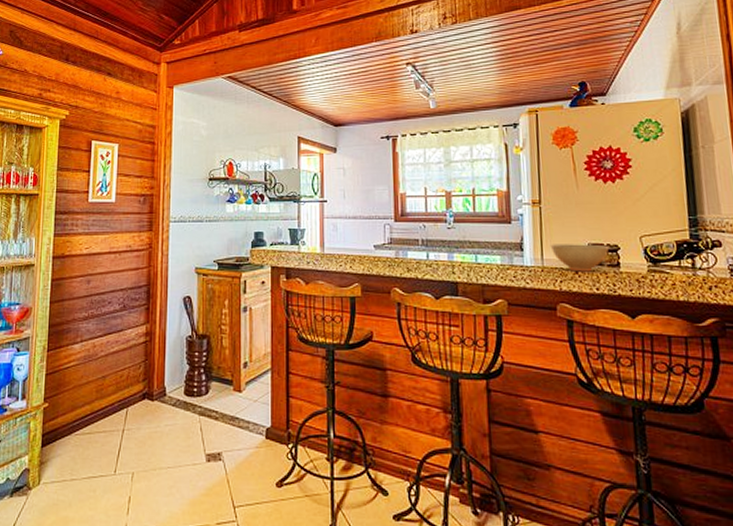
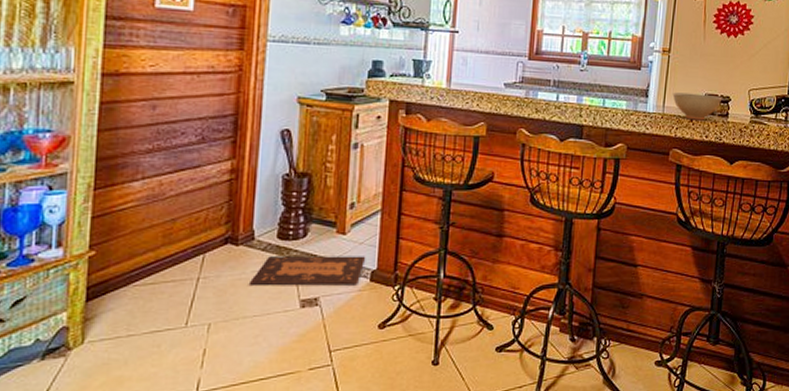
doormat: none [164,411,261,441] -> present [250,256,366,285]

